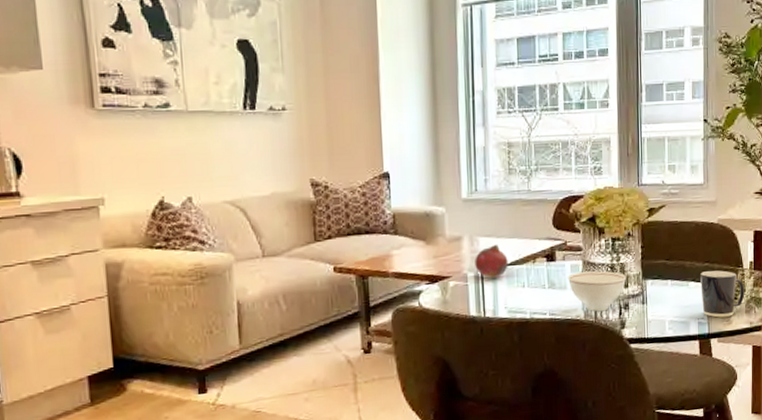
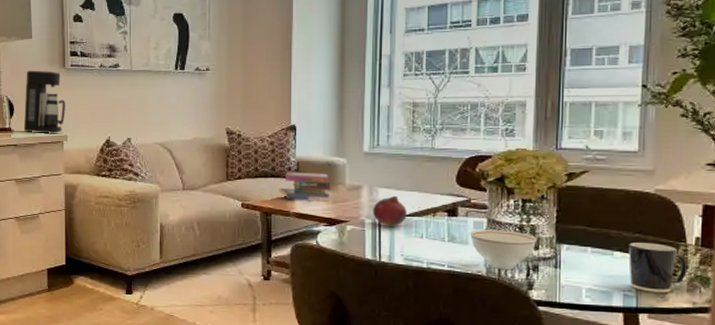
coffee maker: none [37,112,99,197] -> present [23,70,65,133]
books: none [375,225,431,259] -> present [279,172,331,202]

